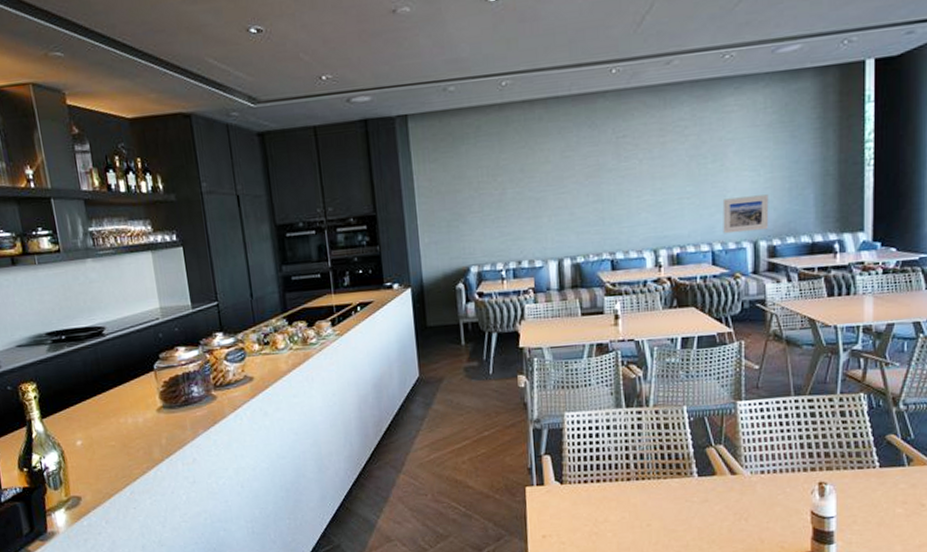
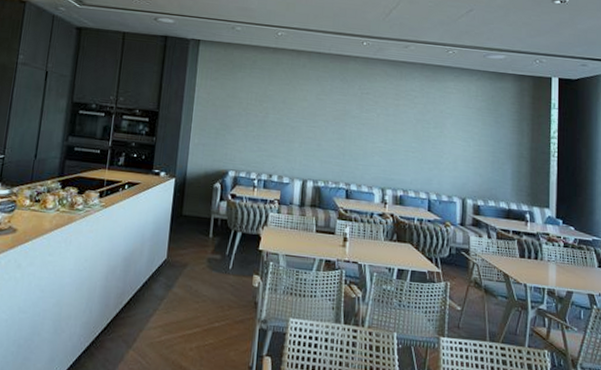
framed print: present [722,194,769,234] -> none [438,159,476,191]

